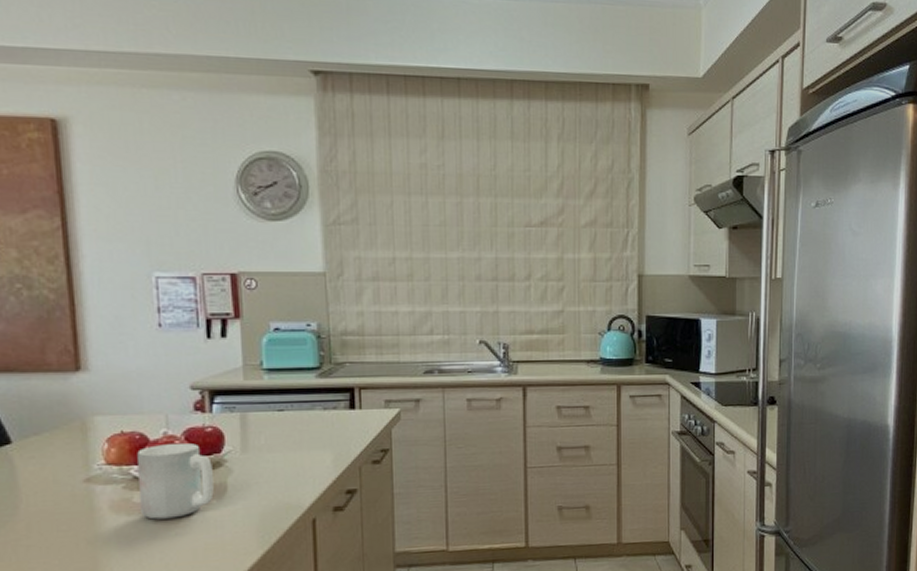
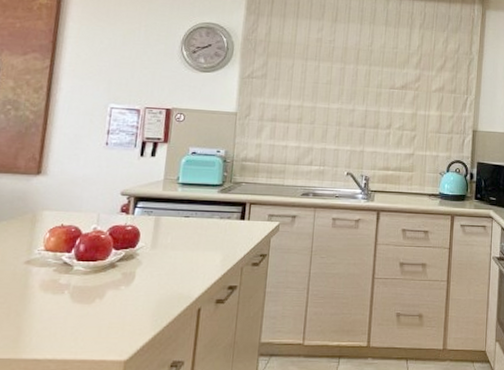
mug: present [137,442,214,520] -> none [64,237,127,299]

